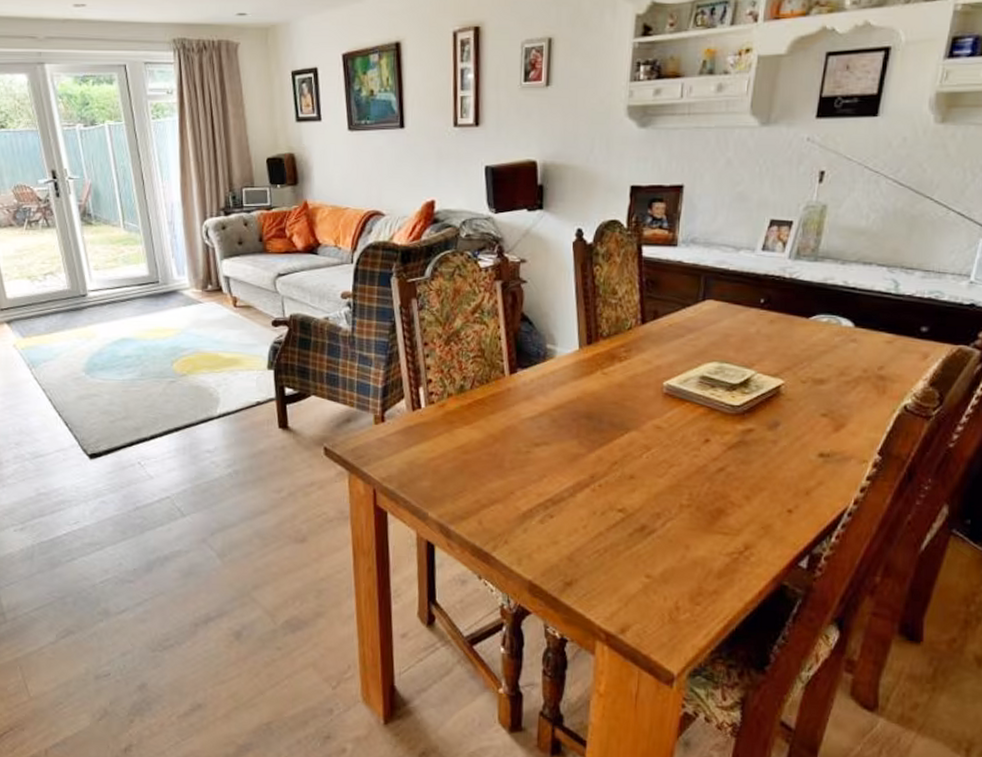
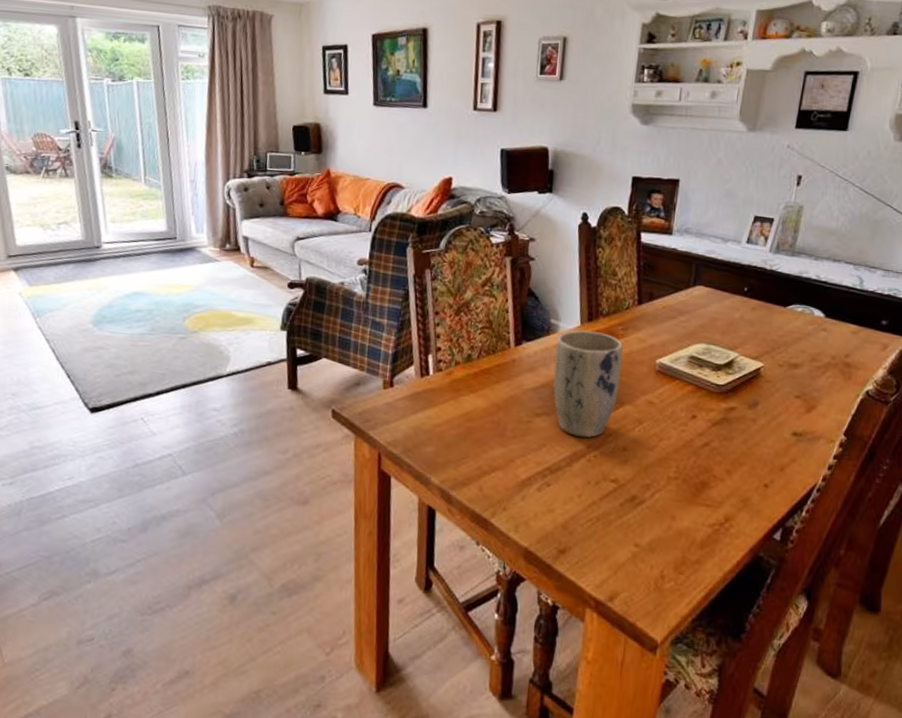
plant pot: none [552,355,626,467] -> present [553,330,623,438]

